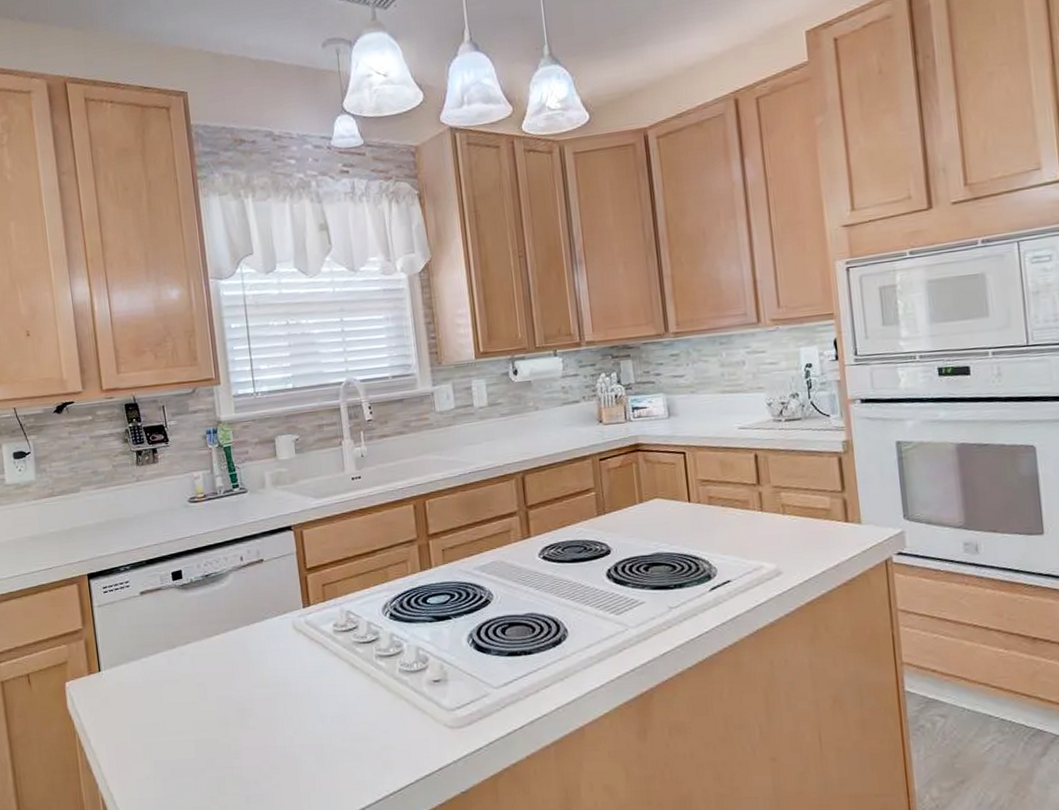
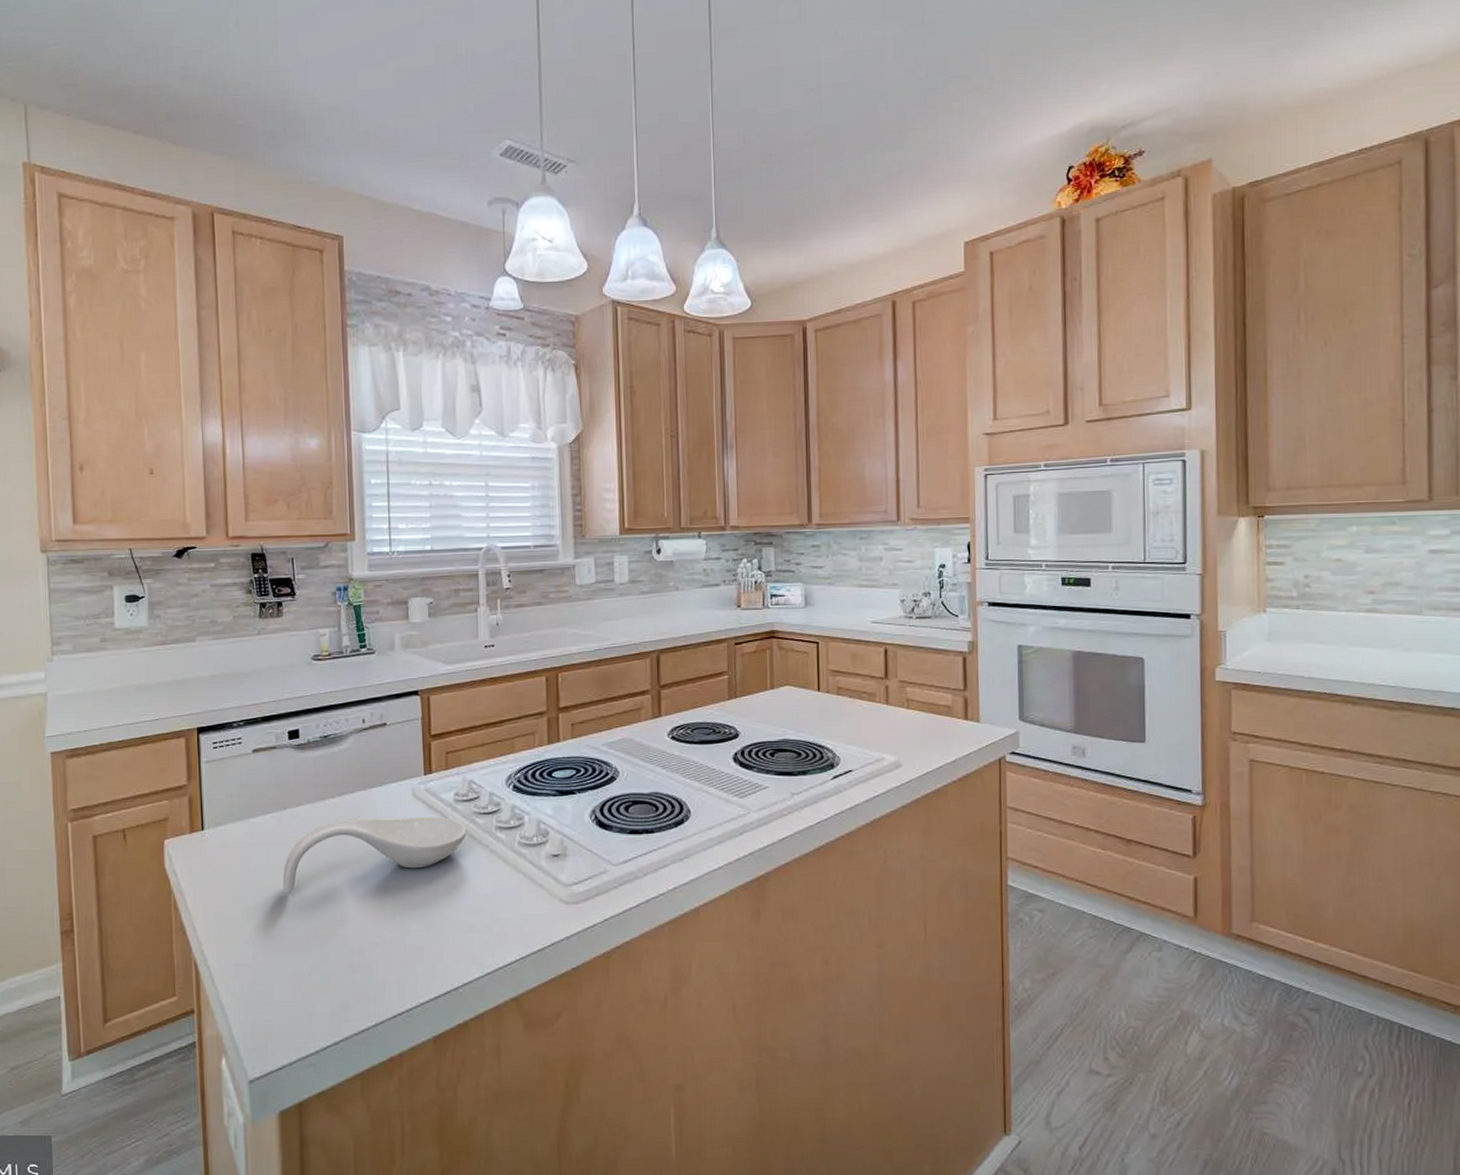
spoon rest: none [177,648,349,730] -> present [282,816,467,894]

